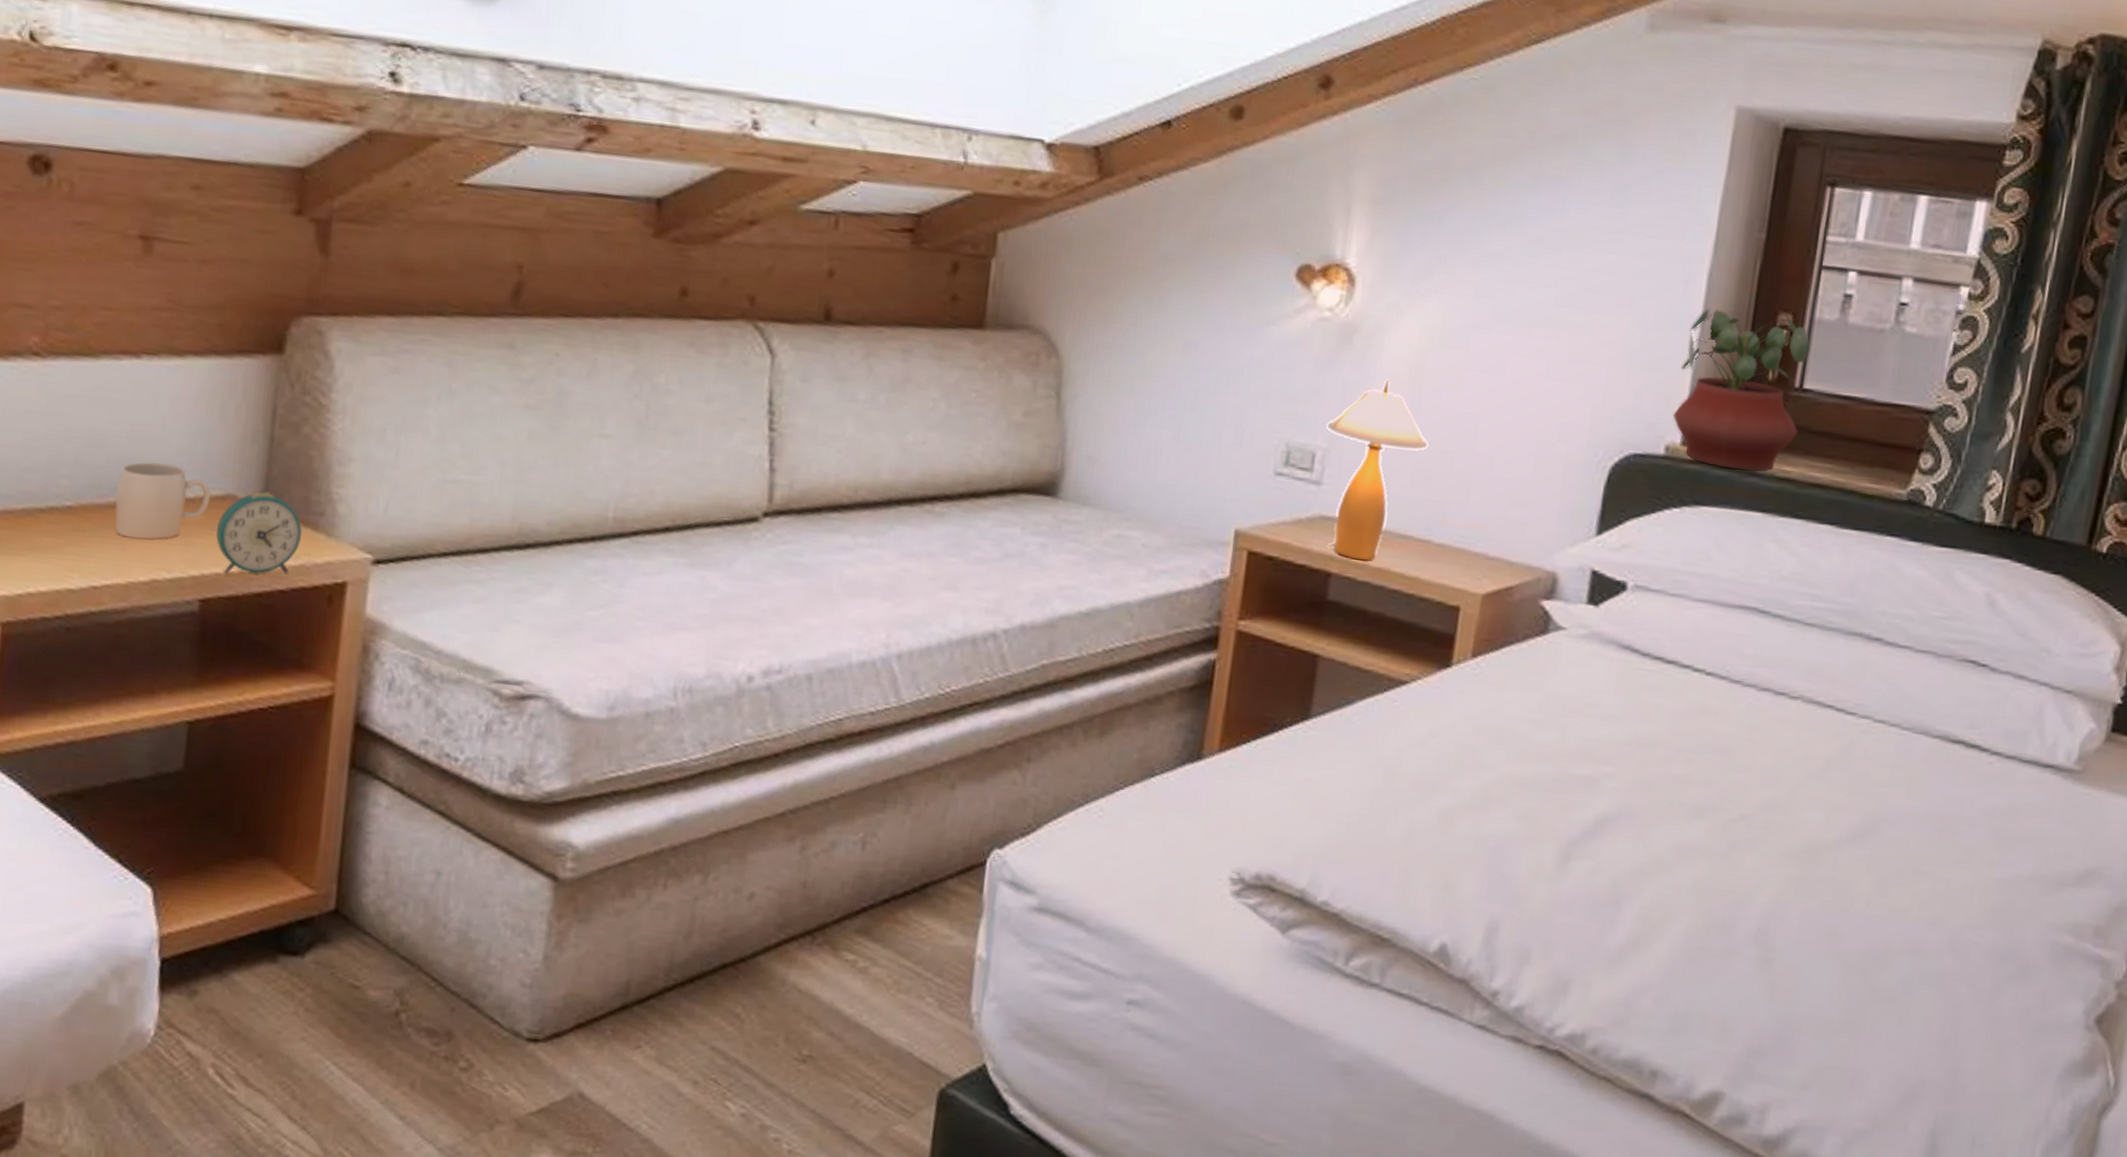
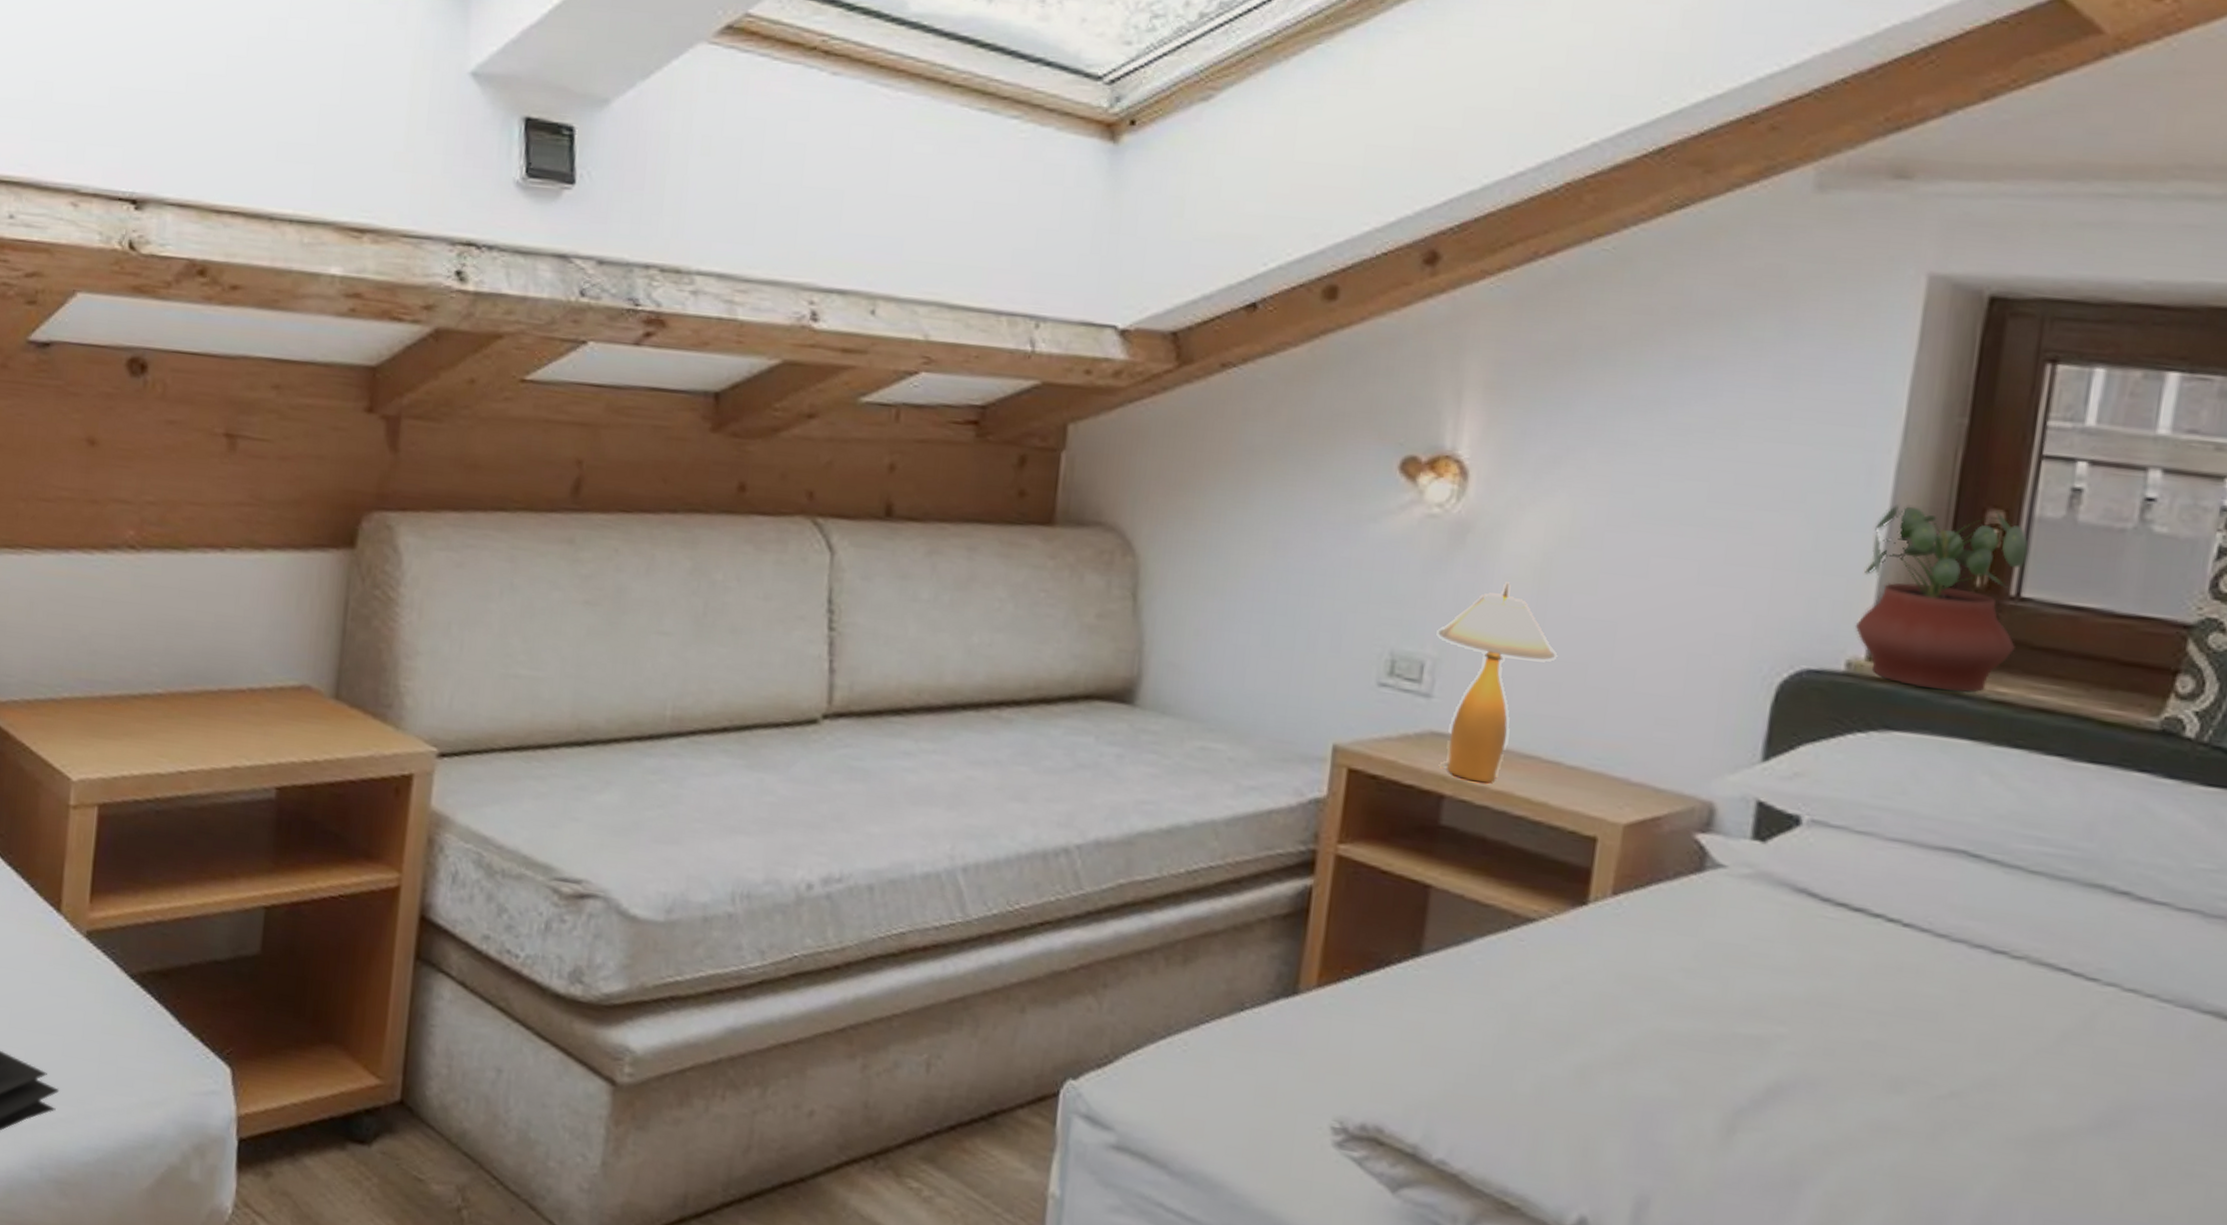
mug: present [114,461,211,540] -> none [200,652,288,728]
alarm clock: present [216,490,302,574] -> none [292,681,371,764]

